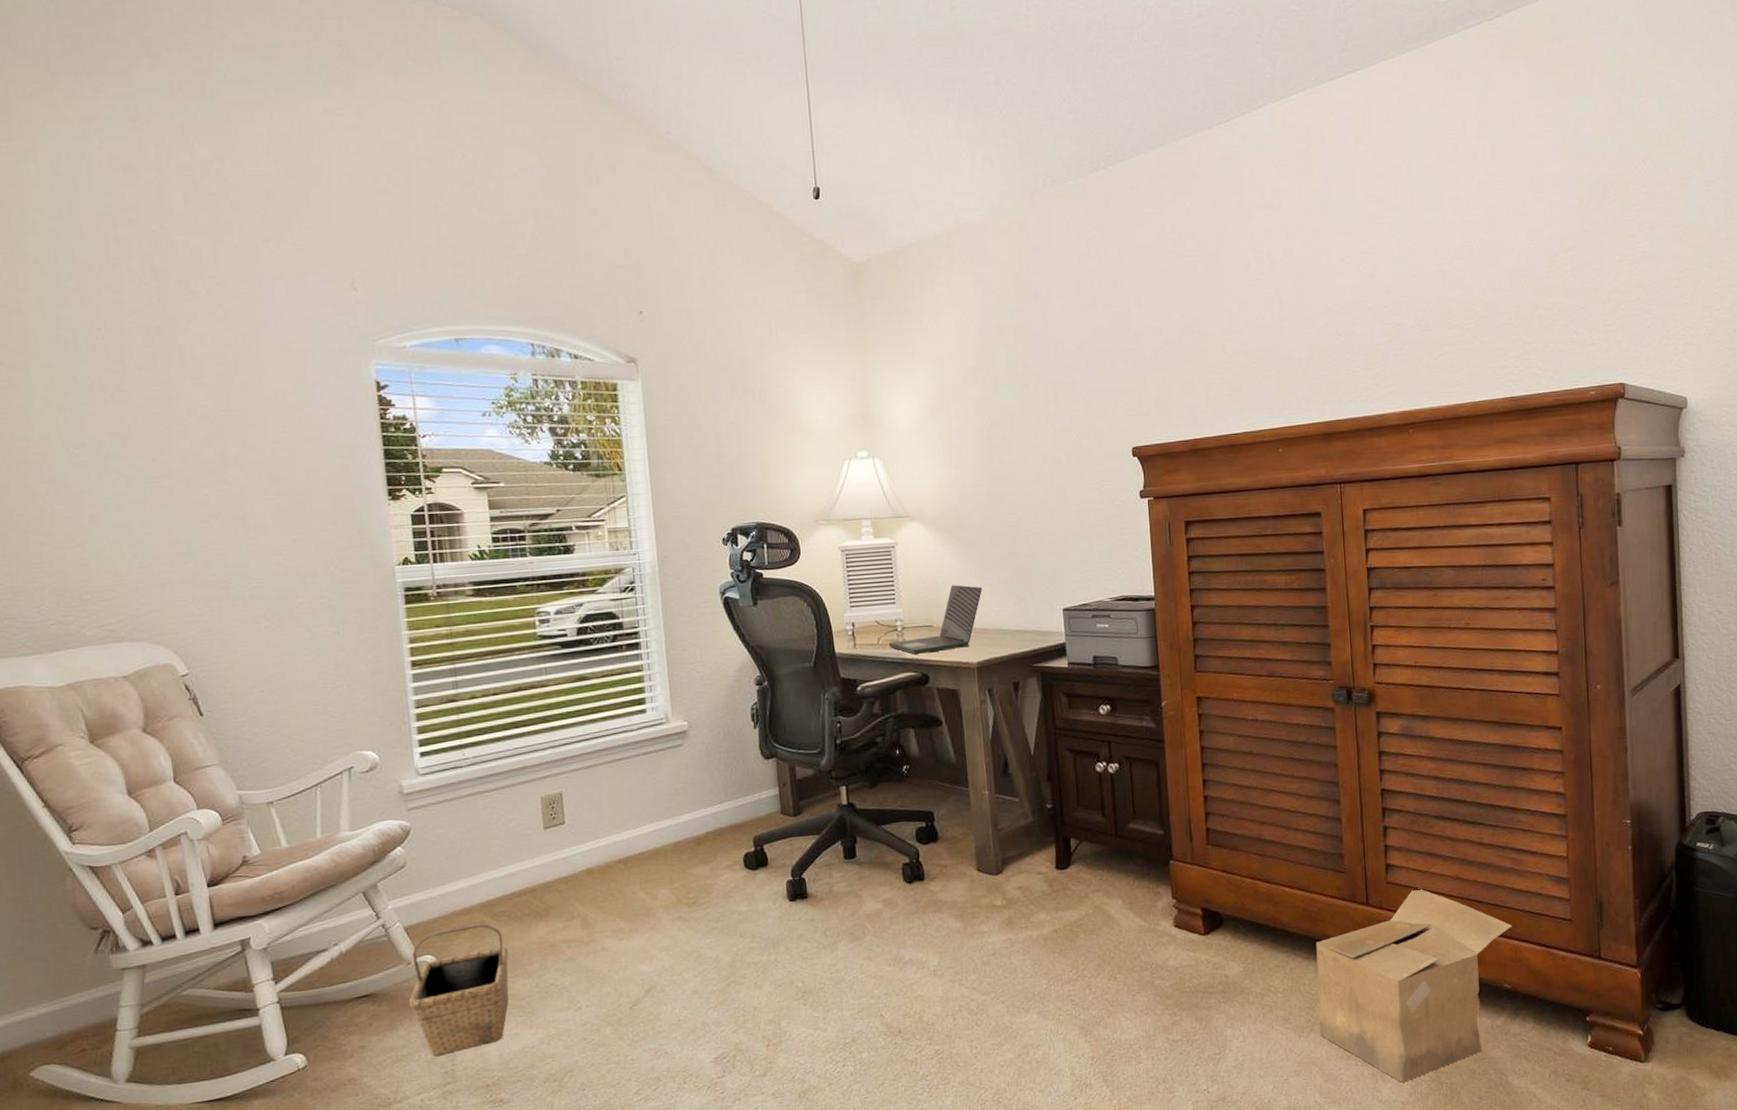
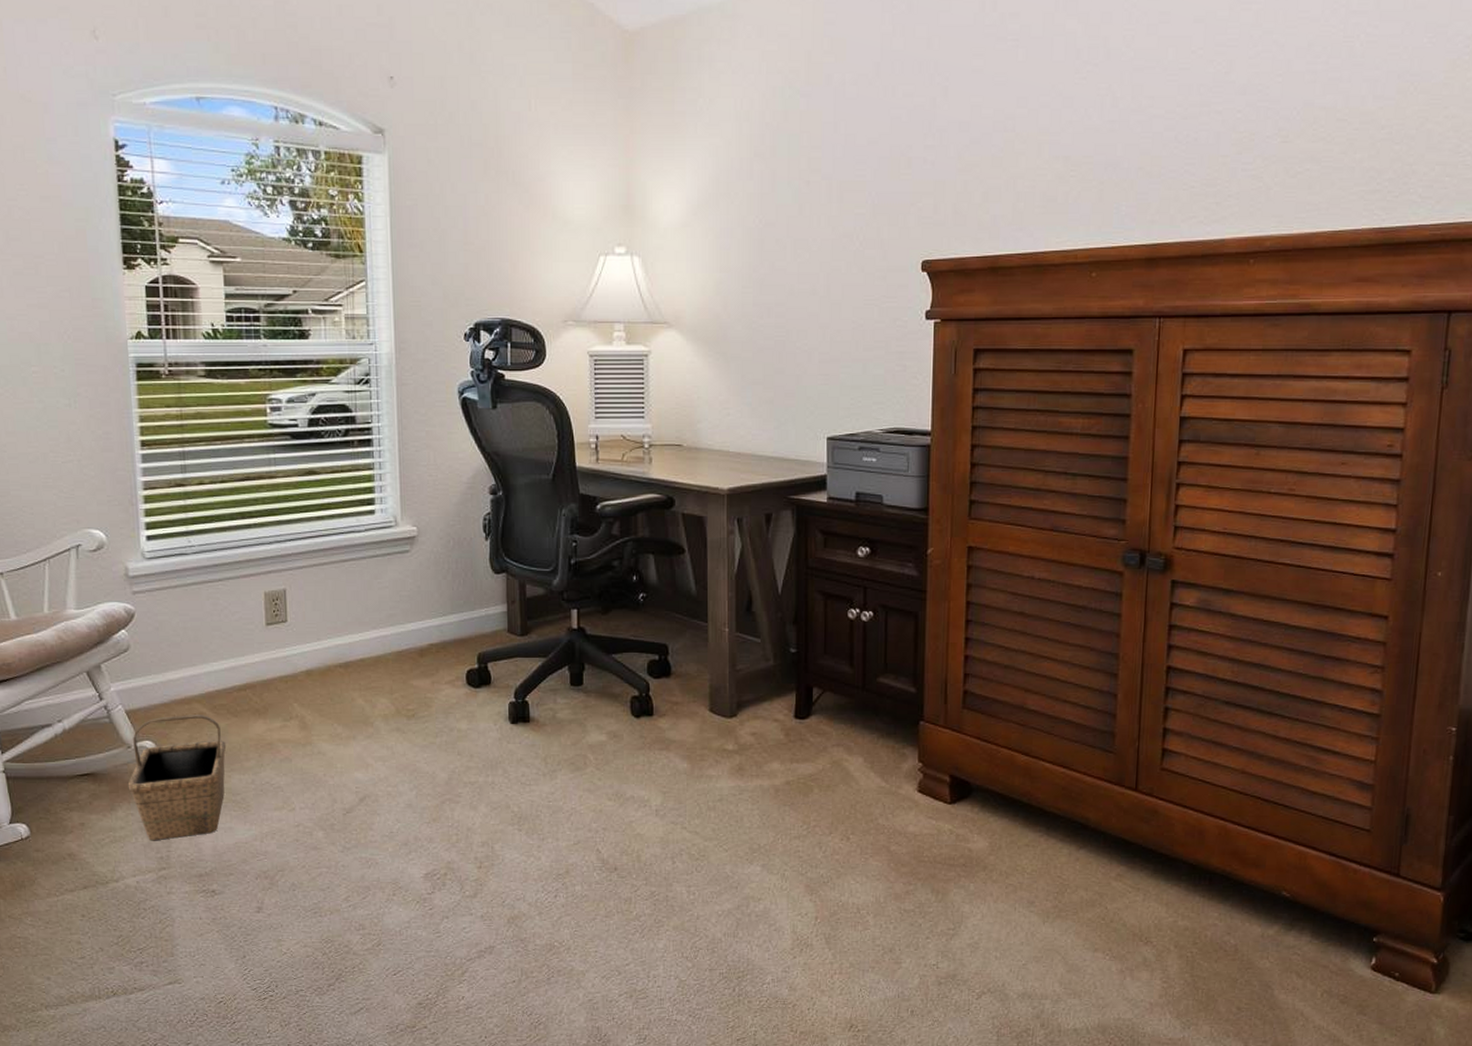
laptop: present [888,585,982,654] -> none [633,402,739,474]
cardboard box: present [1316,888,1512,1083] -> none [1067,778,1300,983]

